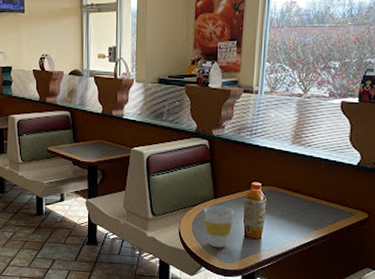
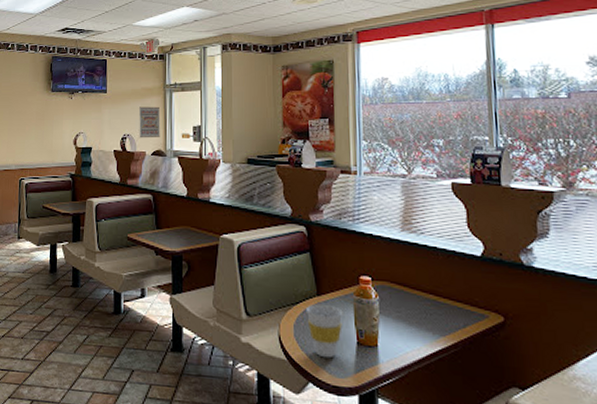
wall art: none [57,27,78,59] -> present [139,106,161,138]

